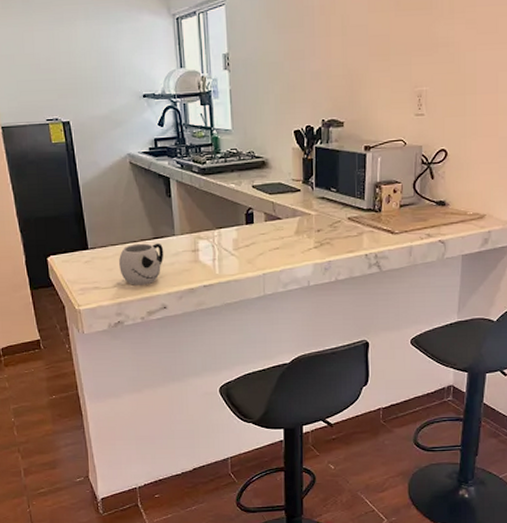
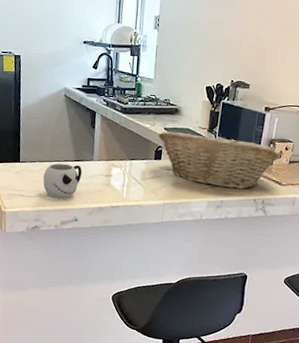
fruit basket: none [246,183,389,247] -> present [158,131,280,189]

